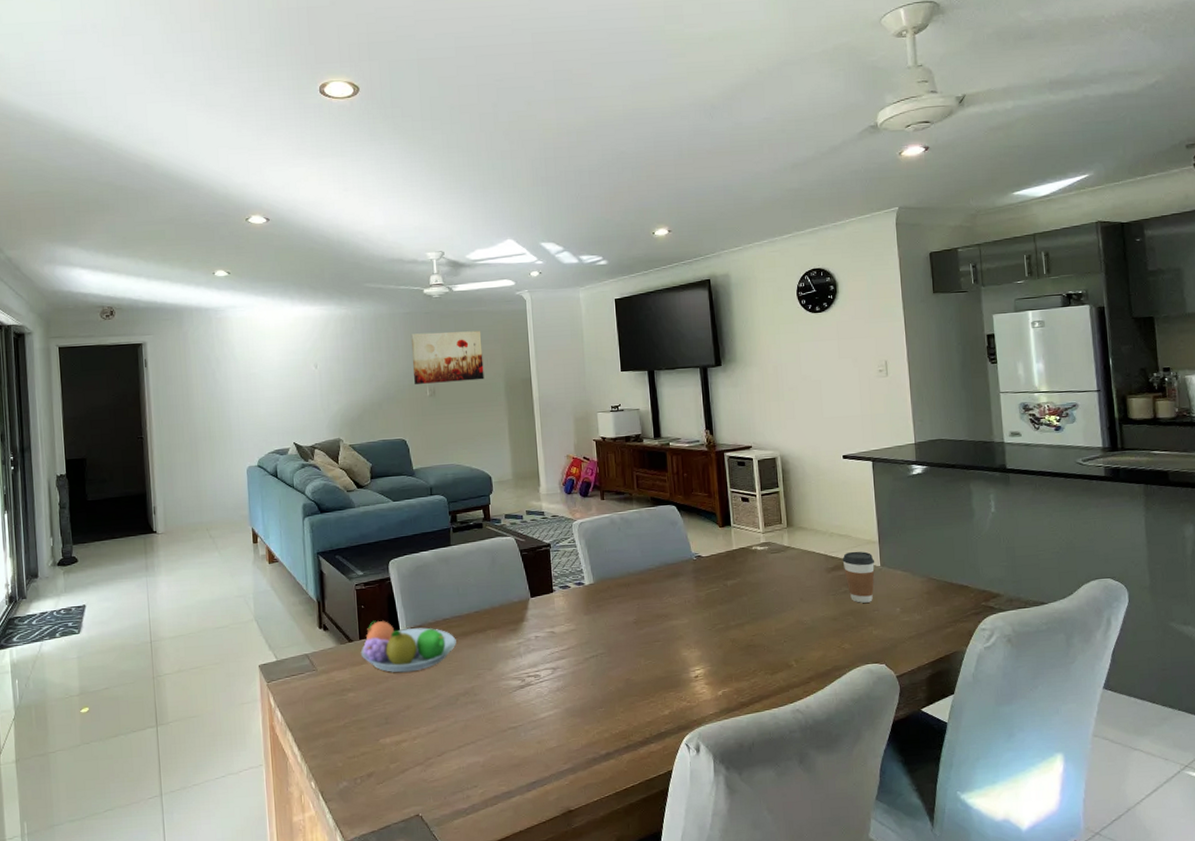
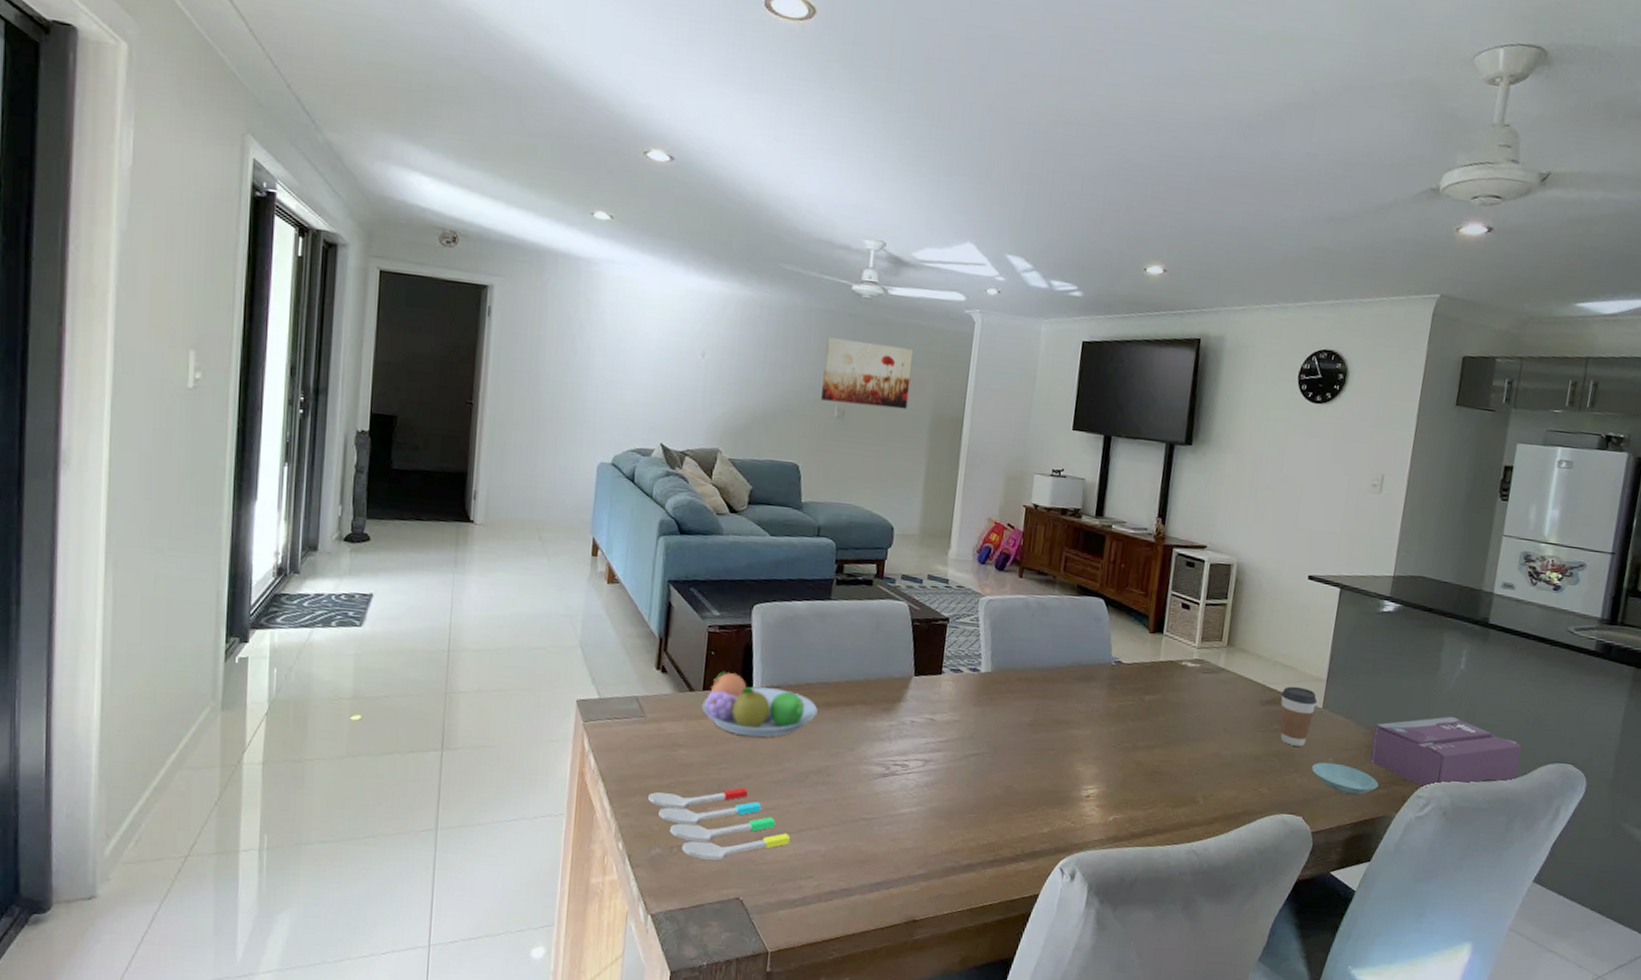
spoon: none [329,717,453,786] -> present [648,787,791,860]
saucer: none [884,612,945,637] -> present [1312,762,1379,794]
tissue box: none [929,554,1065,621] -> present [1369,716,1521,788]

